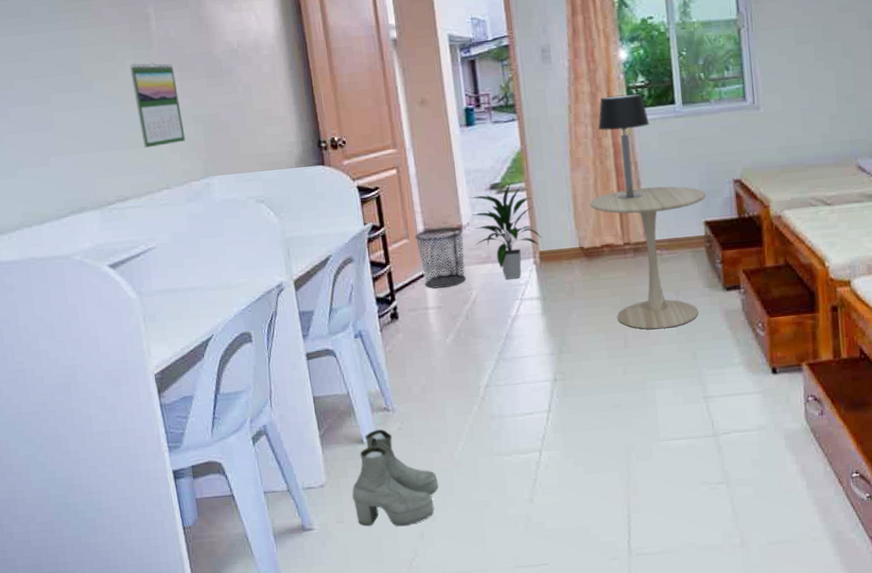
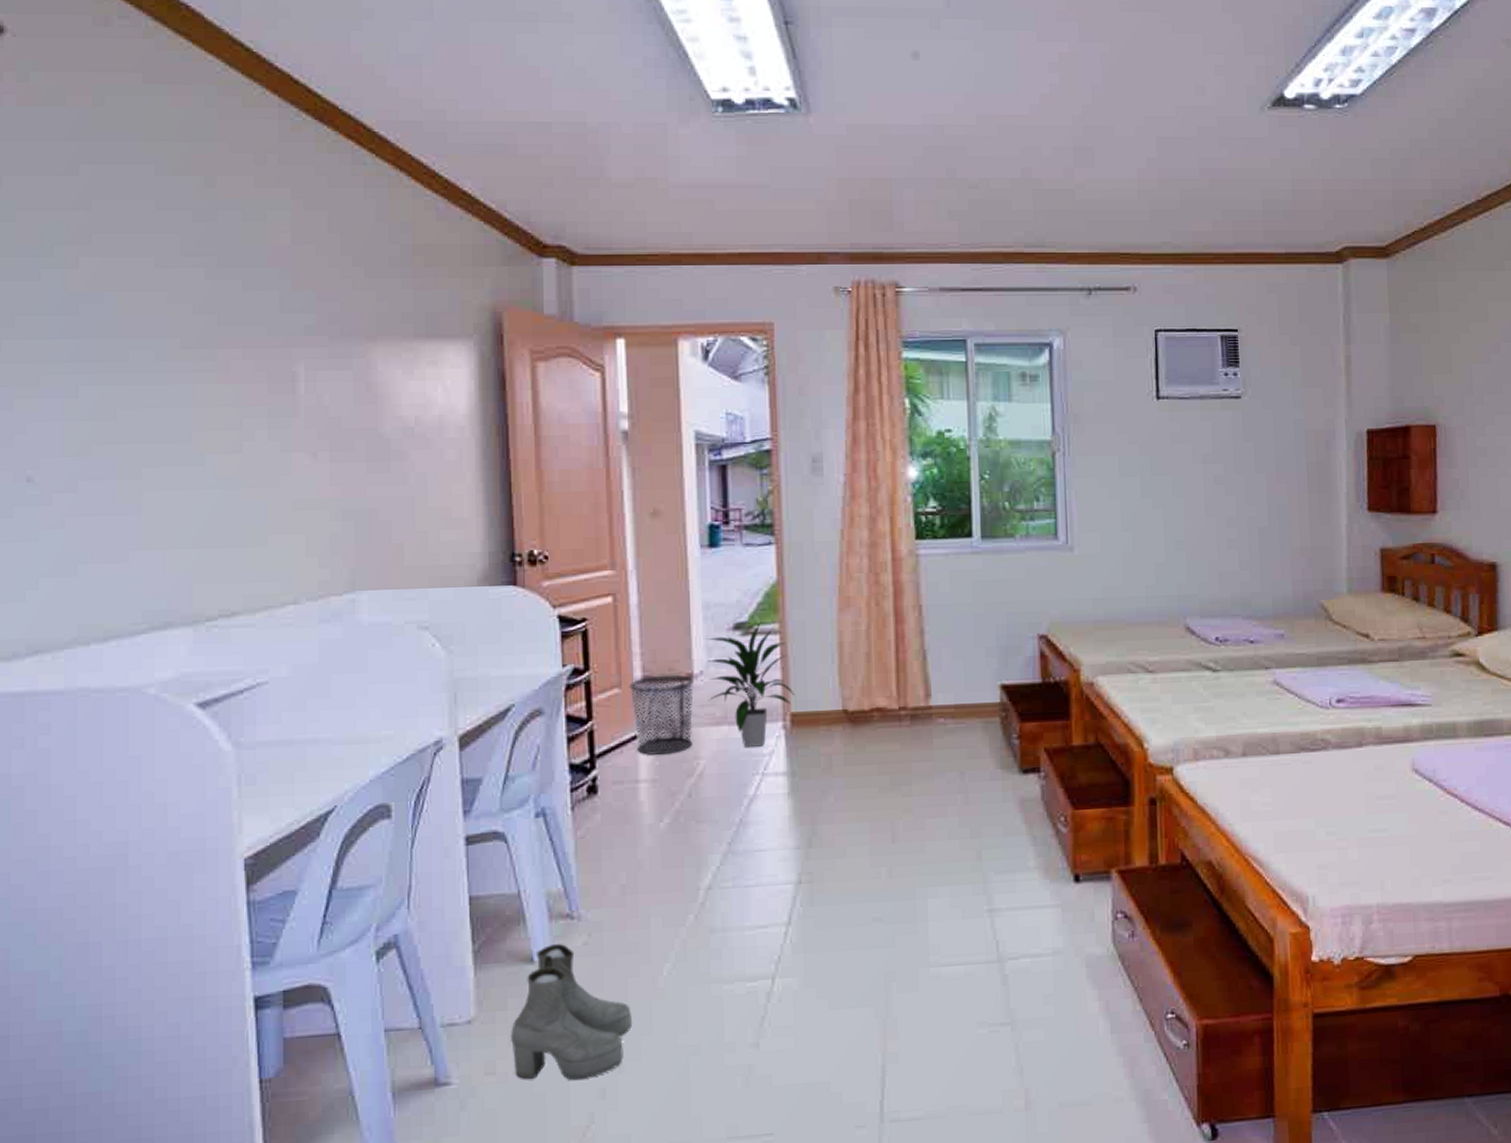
calendar: present [130,63,186,149] -> none [261,435,329,548]
side table: present [589,186,707,330] -> none [859,638,1005,820]
table lamp: present [598,93,650,200] -> none [875,521,941,653]

